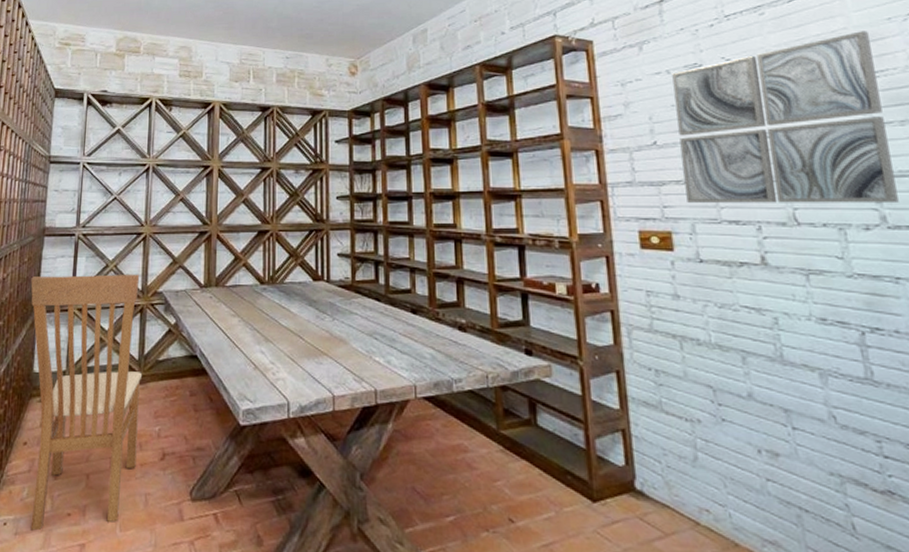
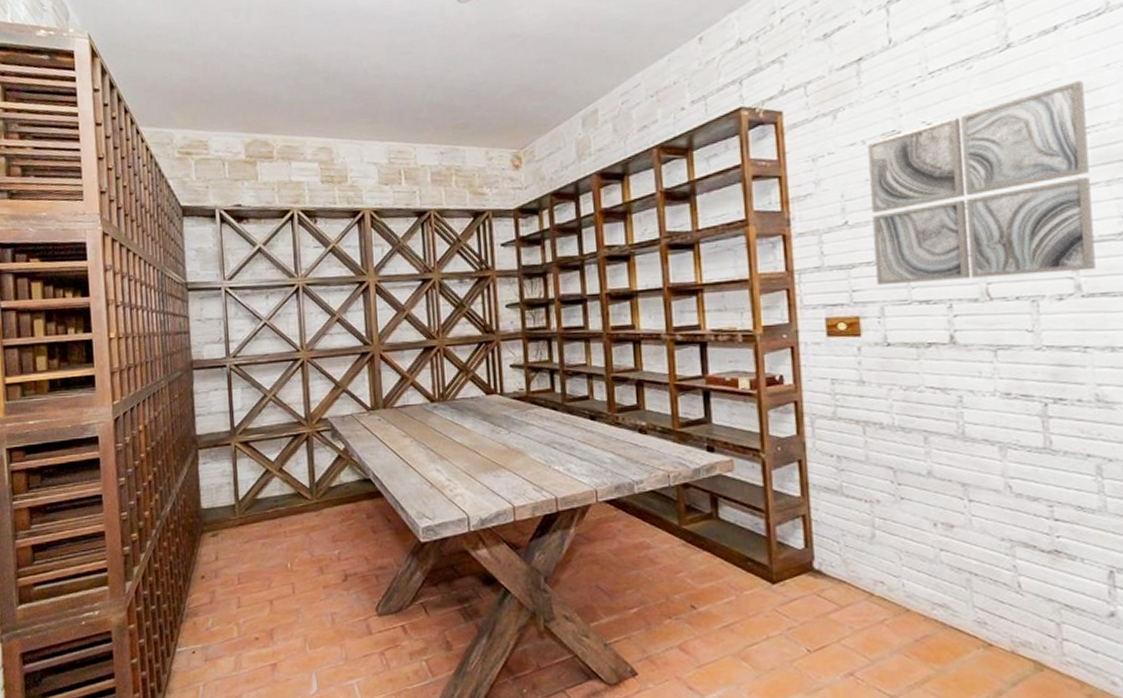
chair: present [30,274,143,531] -> none [185,401,319,656]

